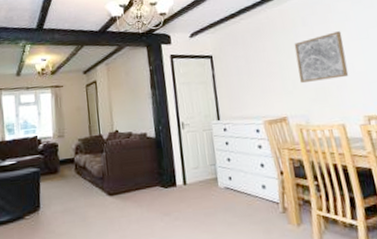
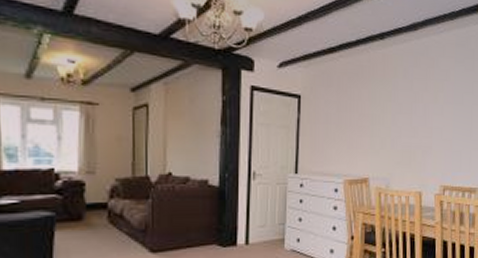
wall art: present [294,31,349,83] -> none [388,91,439,143]

